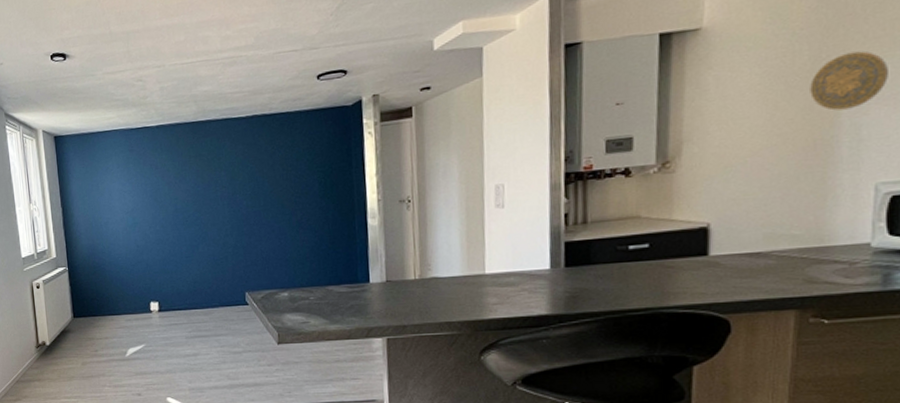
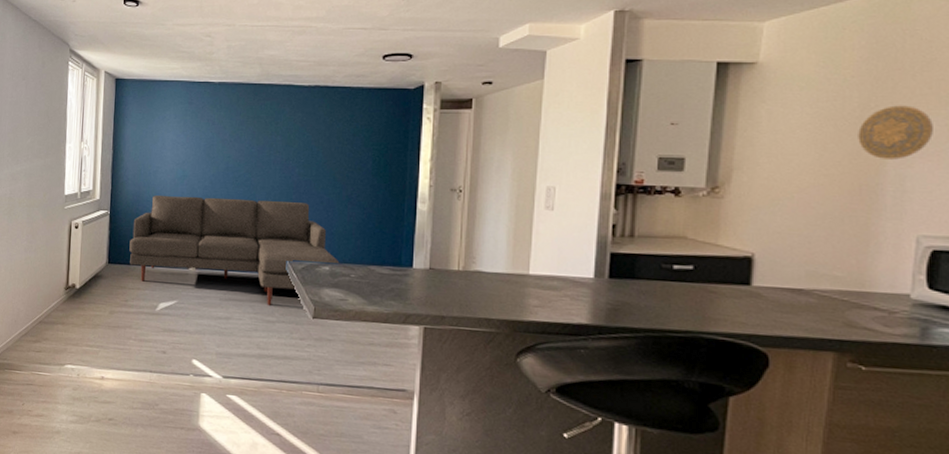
sofa: none [91,233,298,337] -> present [129,195,340,305]

